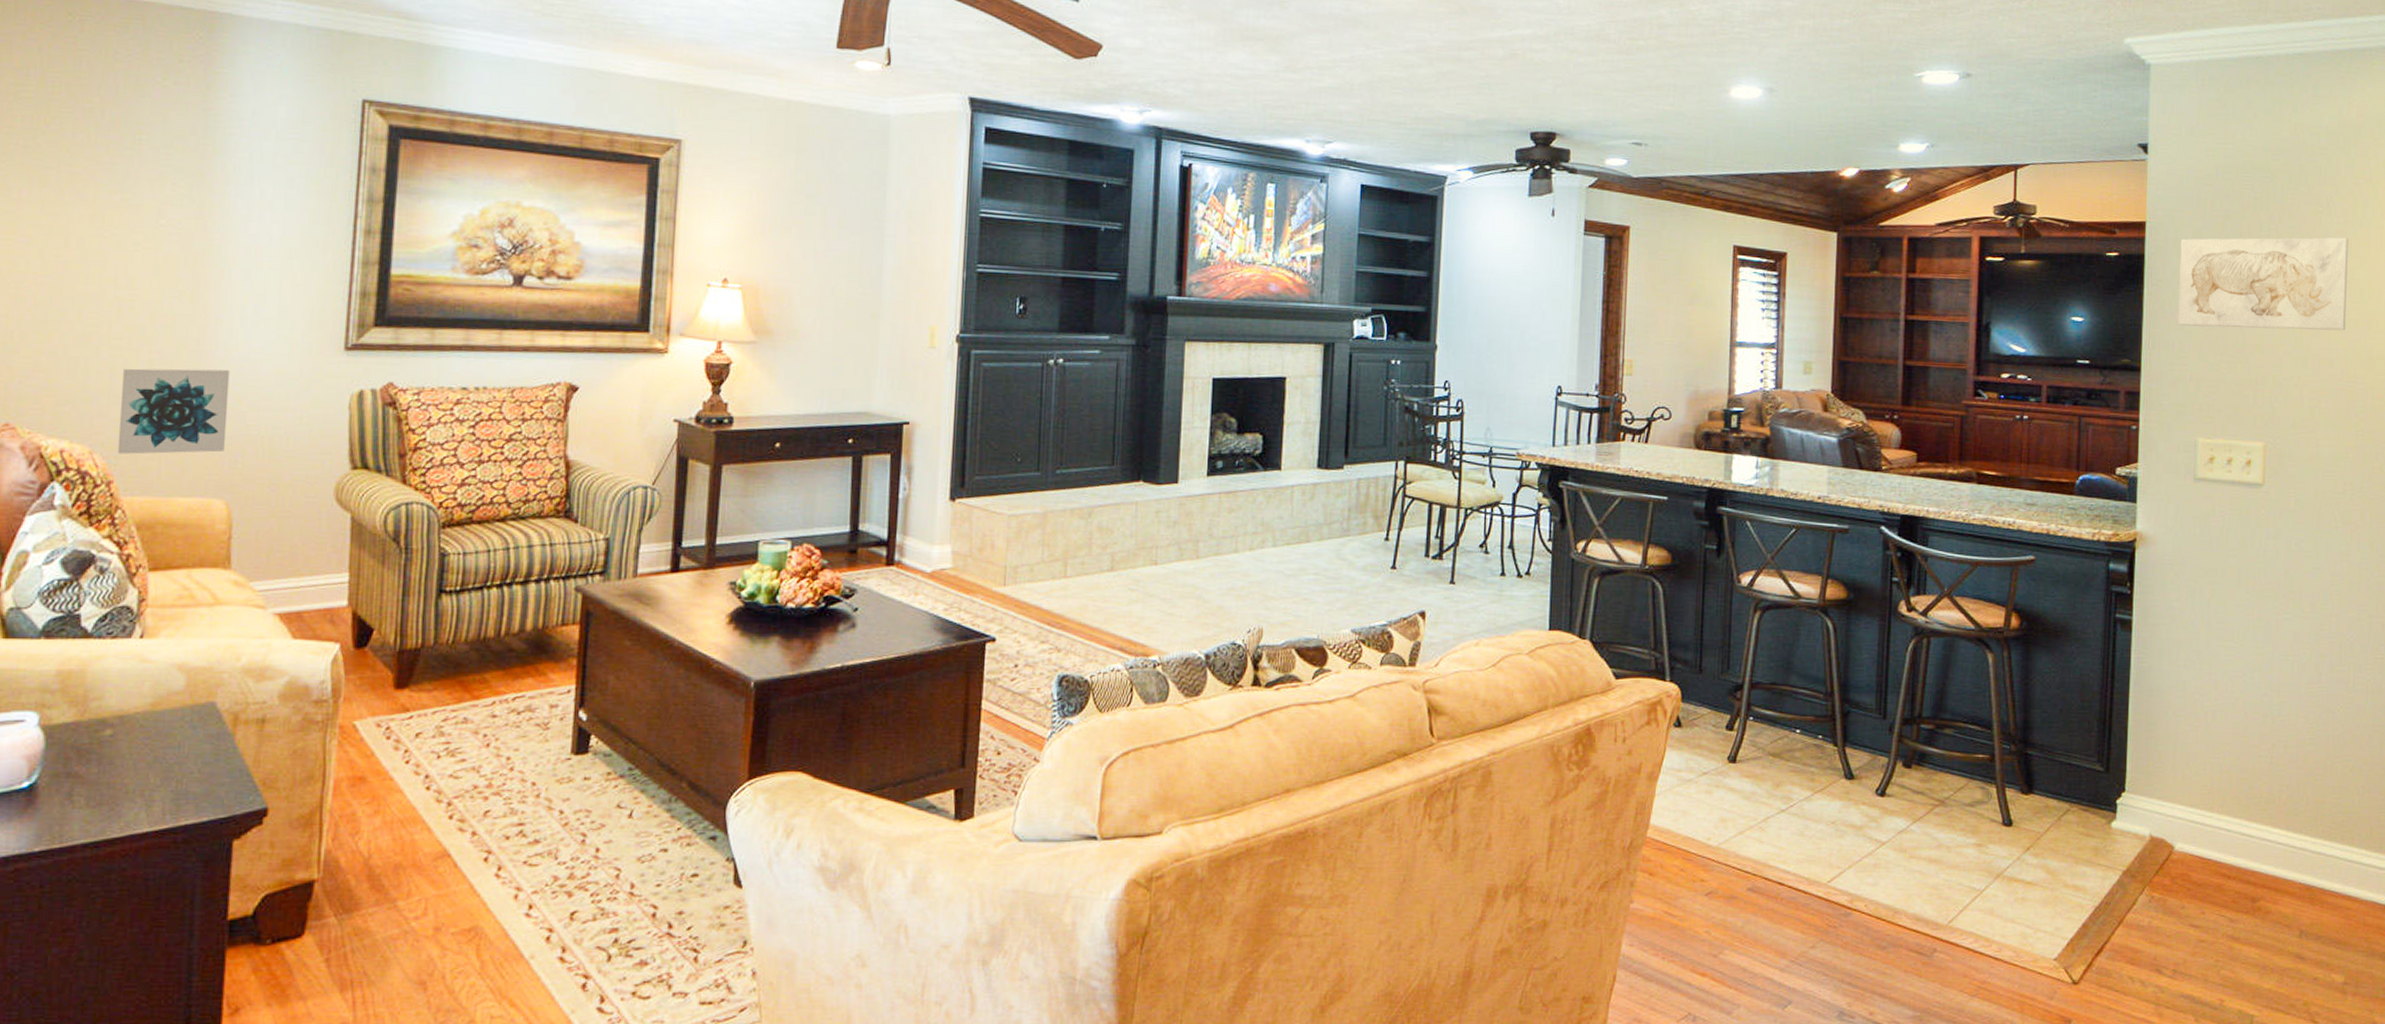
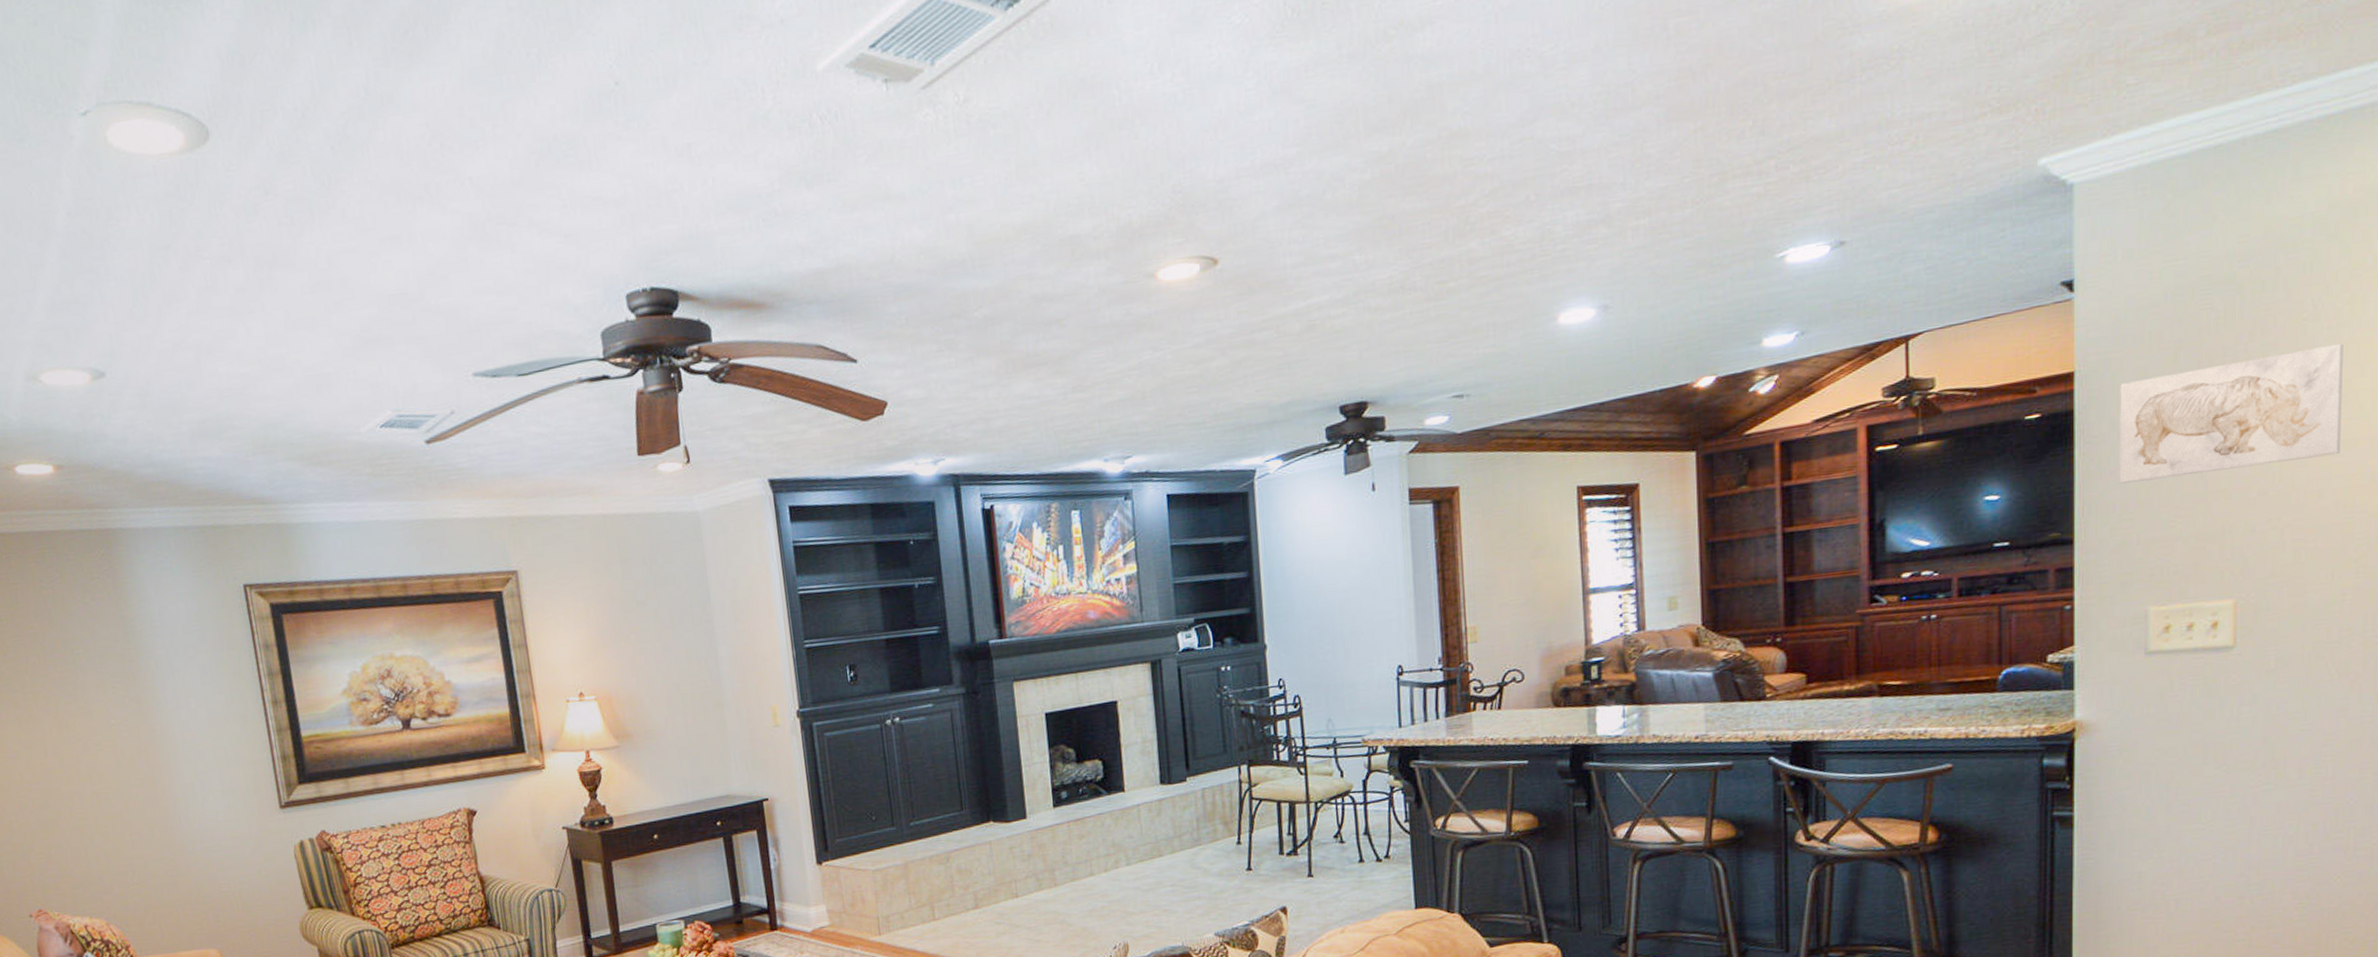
wall art: present [117,368,230,455] -> none [115,840,207,922]

